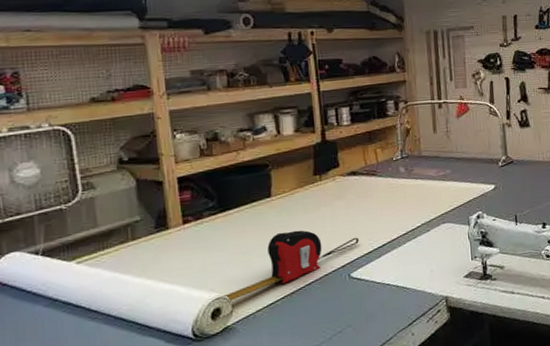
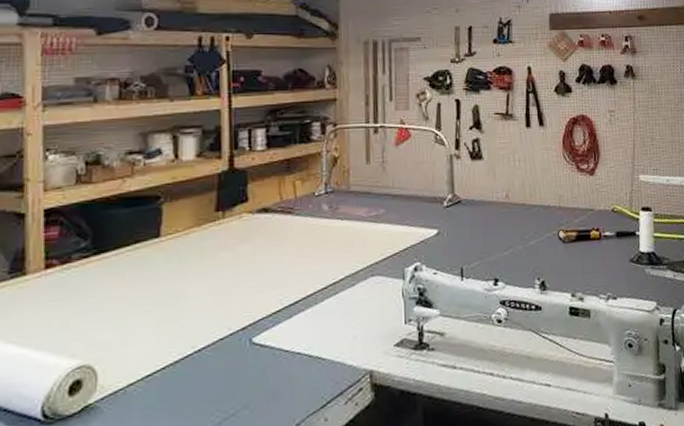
tape measure: present [221,230,359,303] -> none [84,280,266,373]

